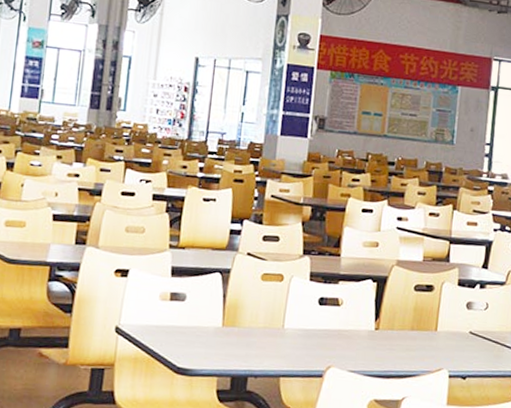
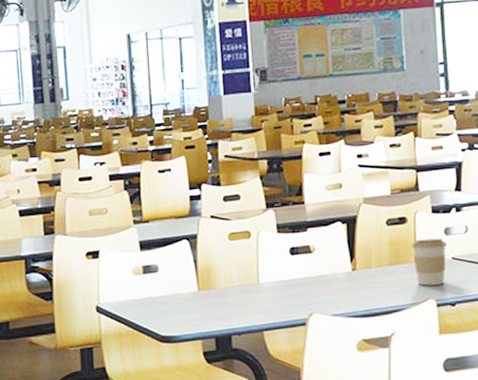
coffee cup: none [434,309,467,357] -> present [411,238,447,286]

